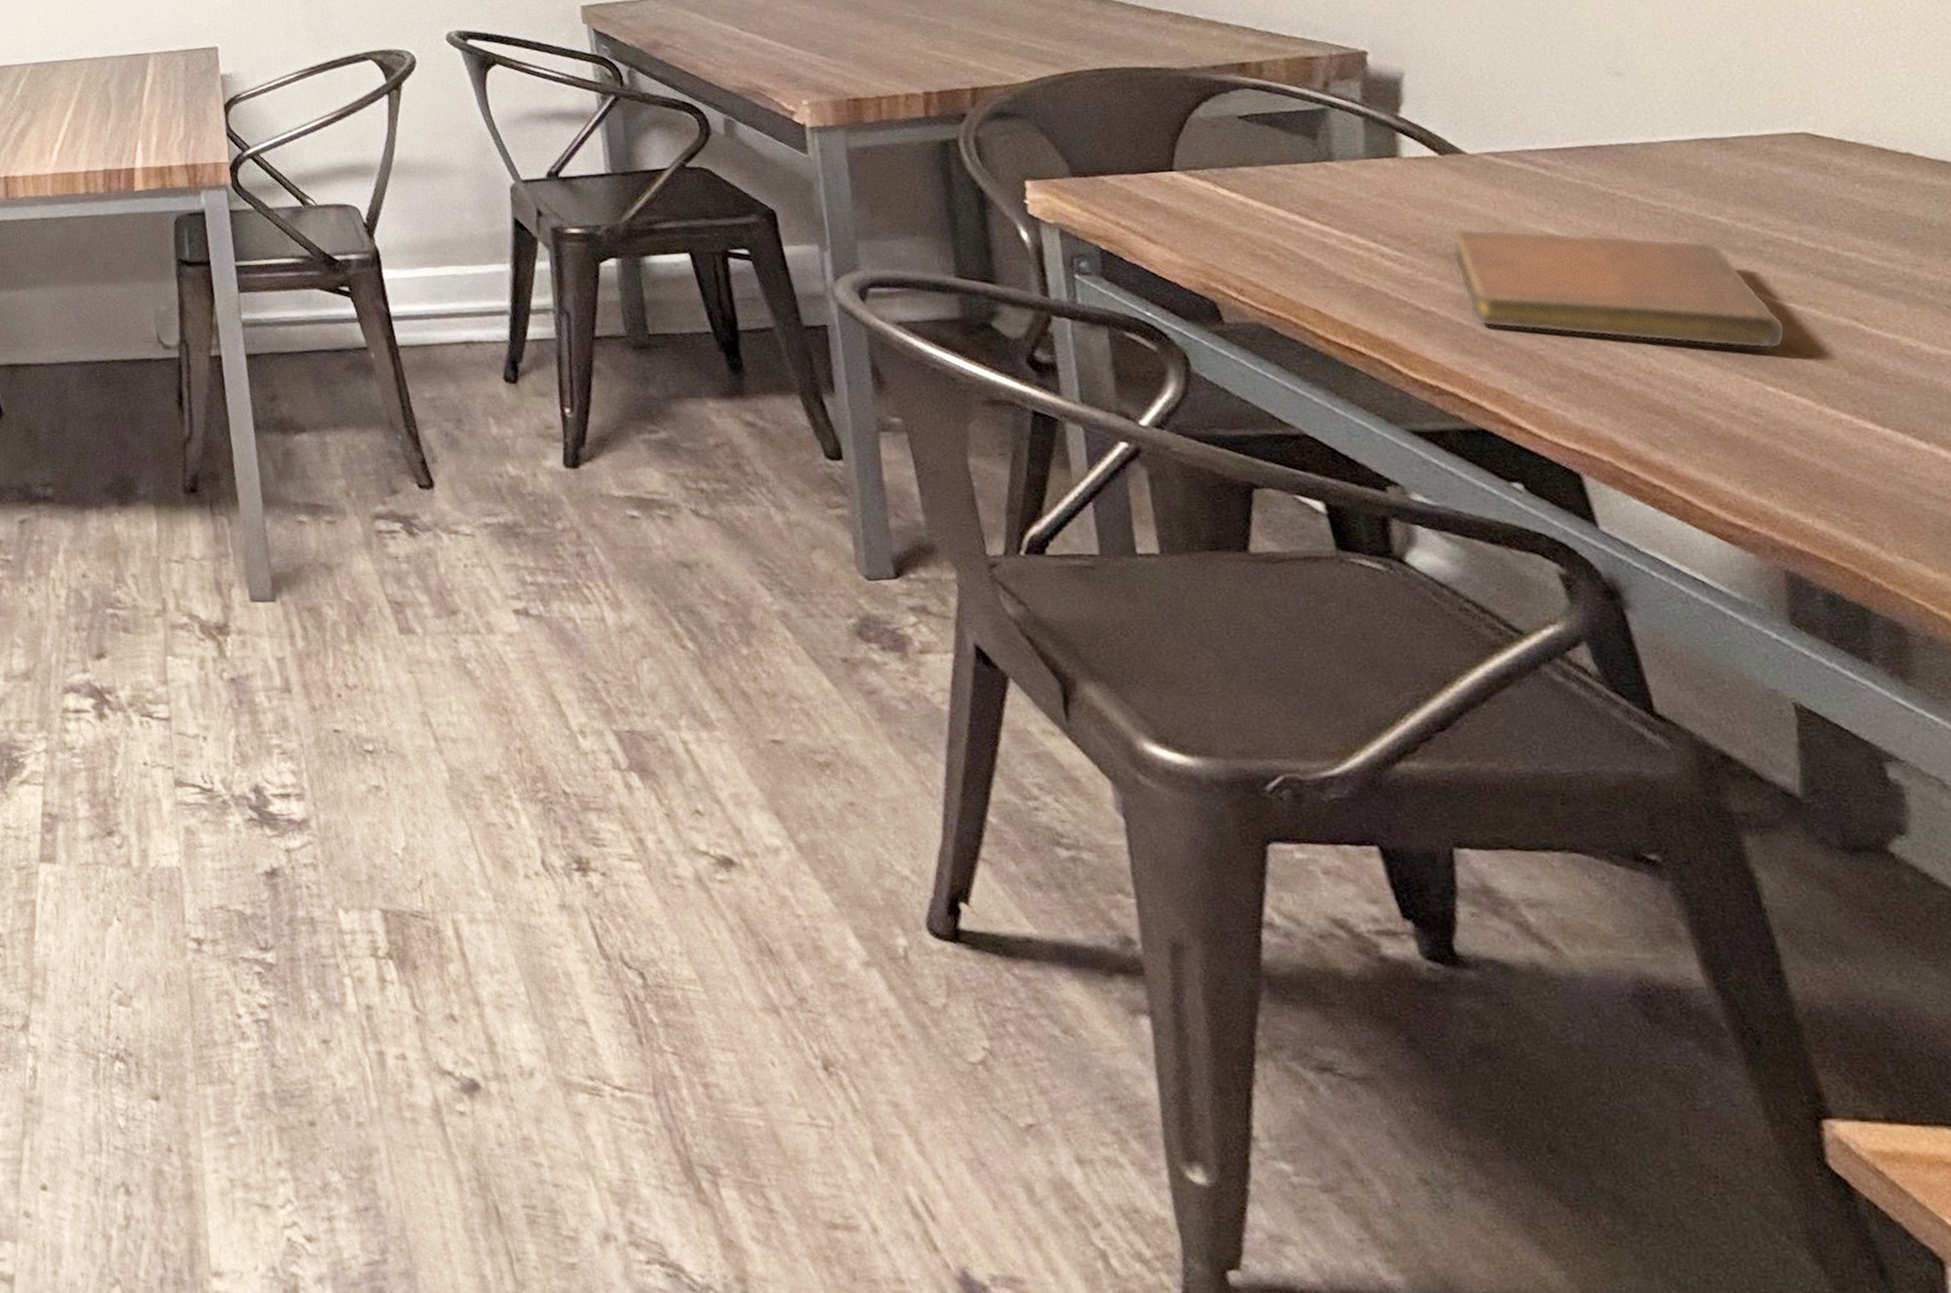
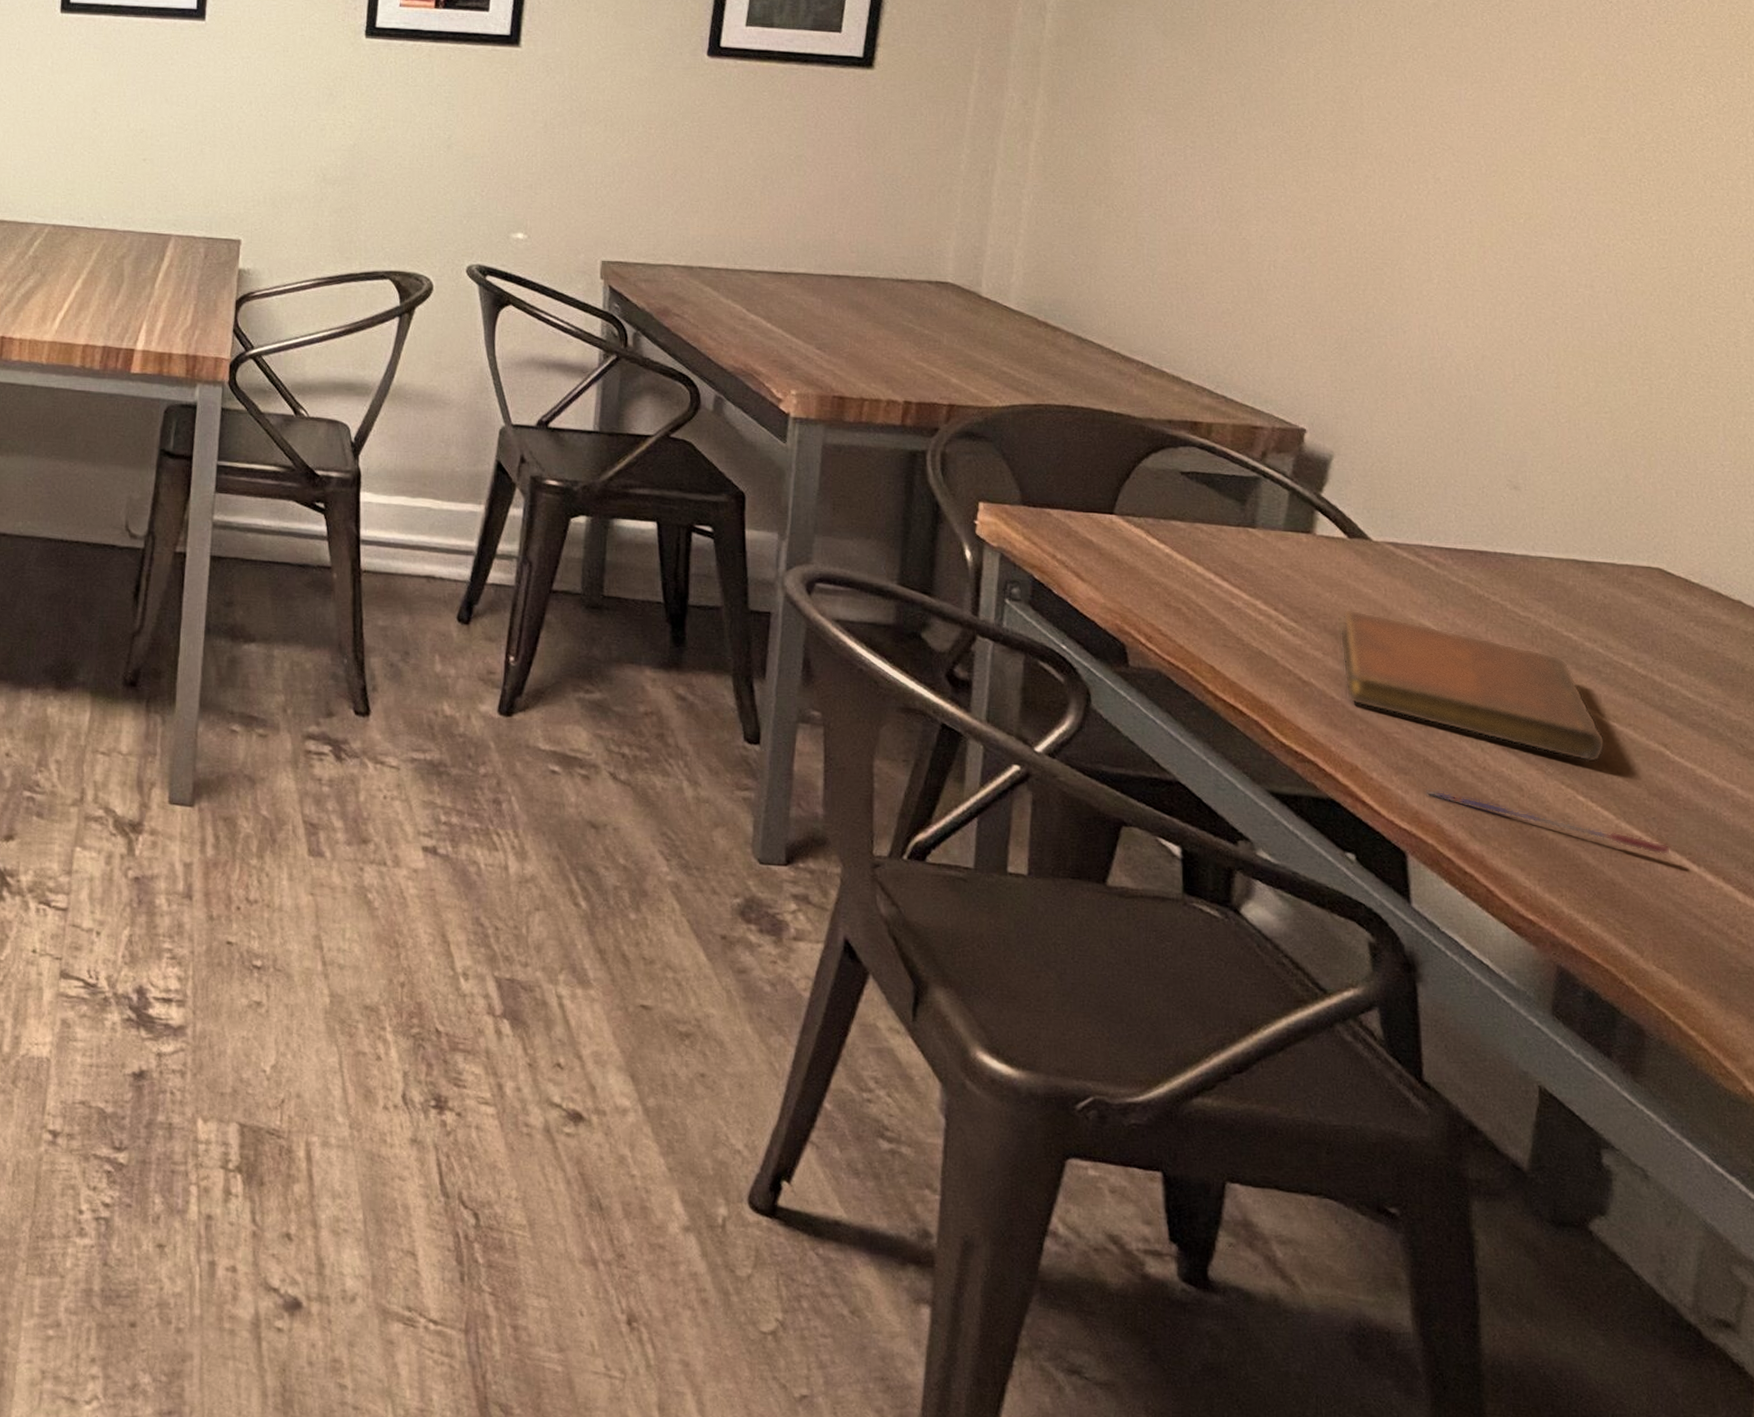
pen: none [1588,403,1891,437] -> present [1426,789,1671,856]

